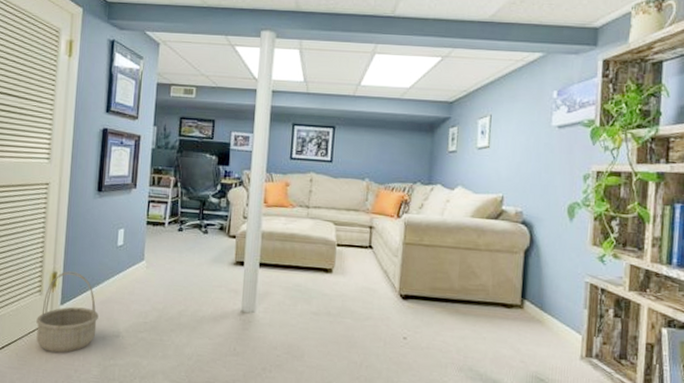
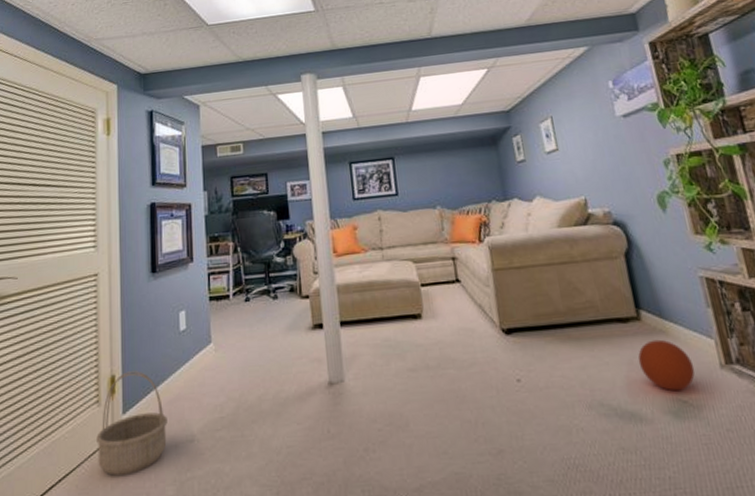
ball: none [511,326,558,371] -> present [638,339,695,392]

